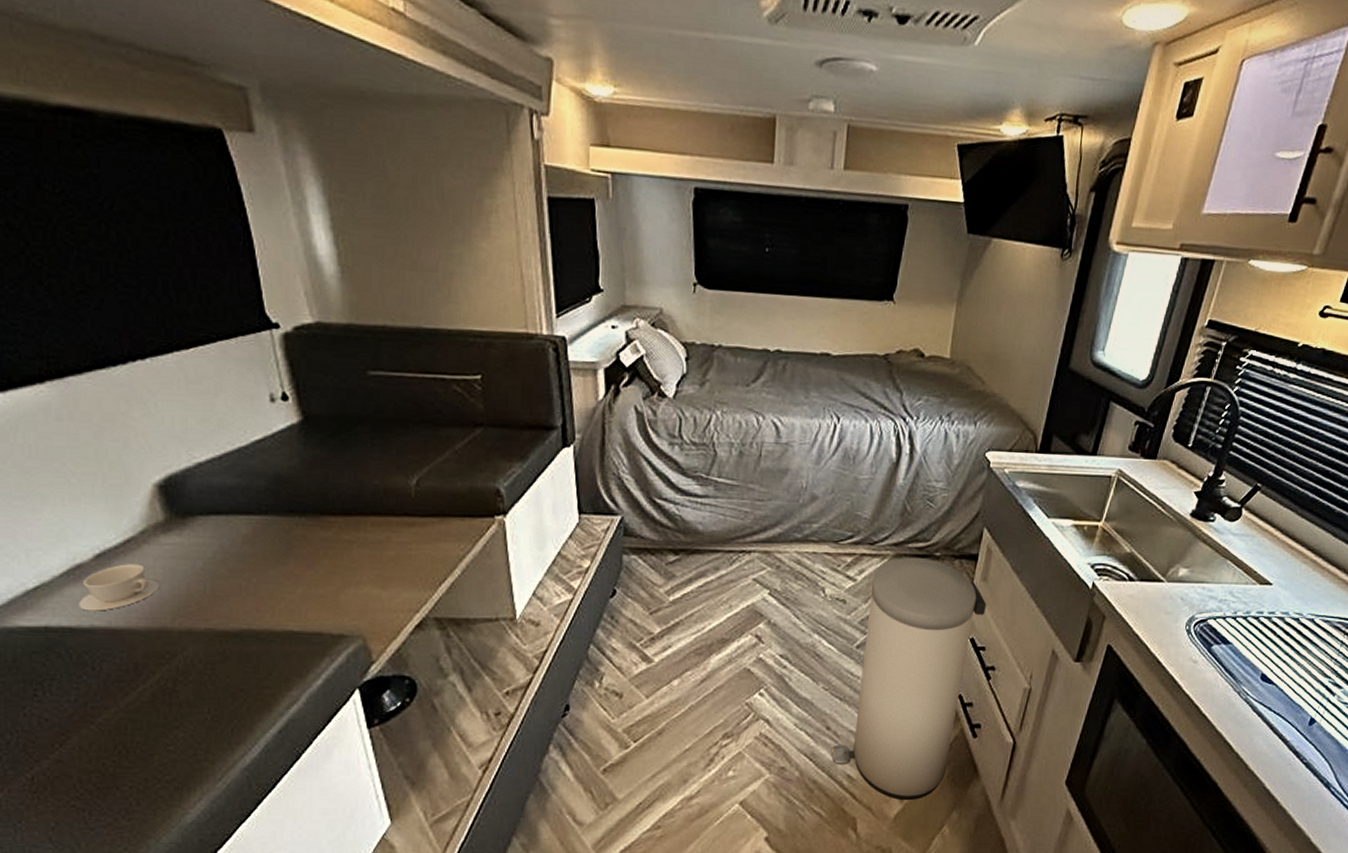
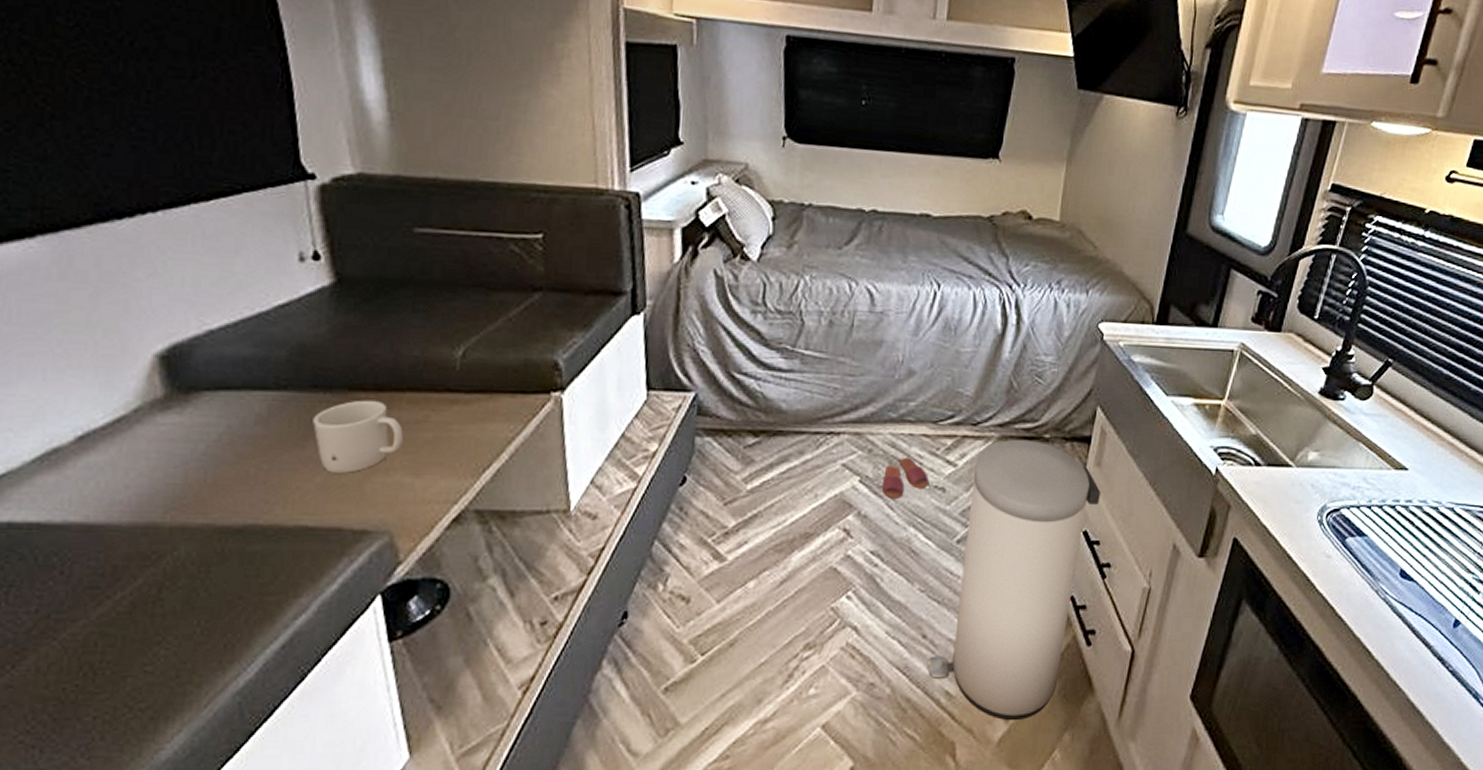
teacup: present [79,564,161,611] -> none [51,447,153,504]
mug: none [292,523,369,587] -> present [313,400,404,475]
slippers: none [788,572,831,610] -> present [881,457,929,500]

